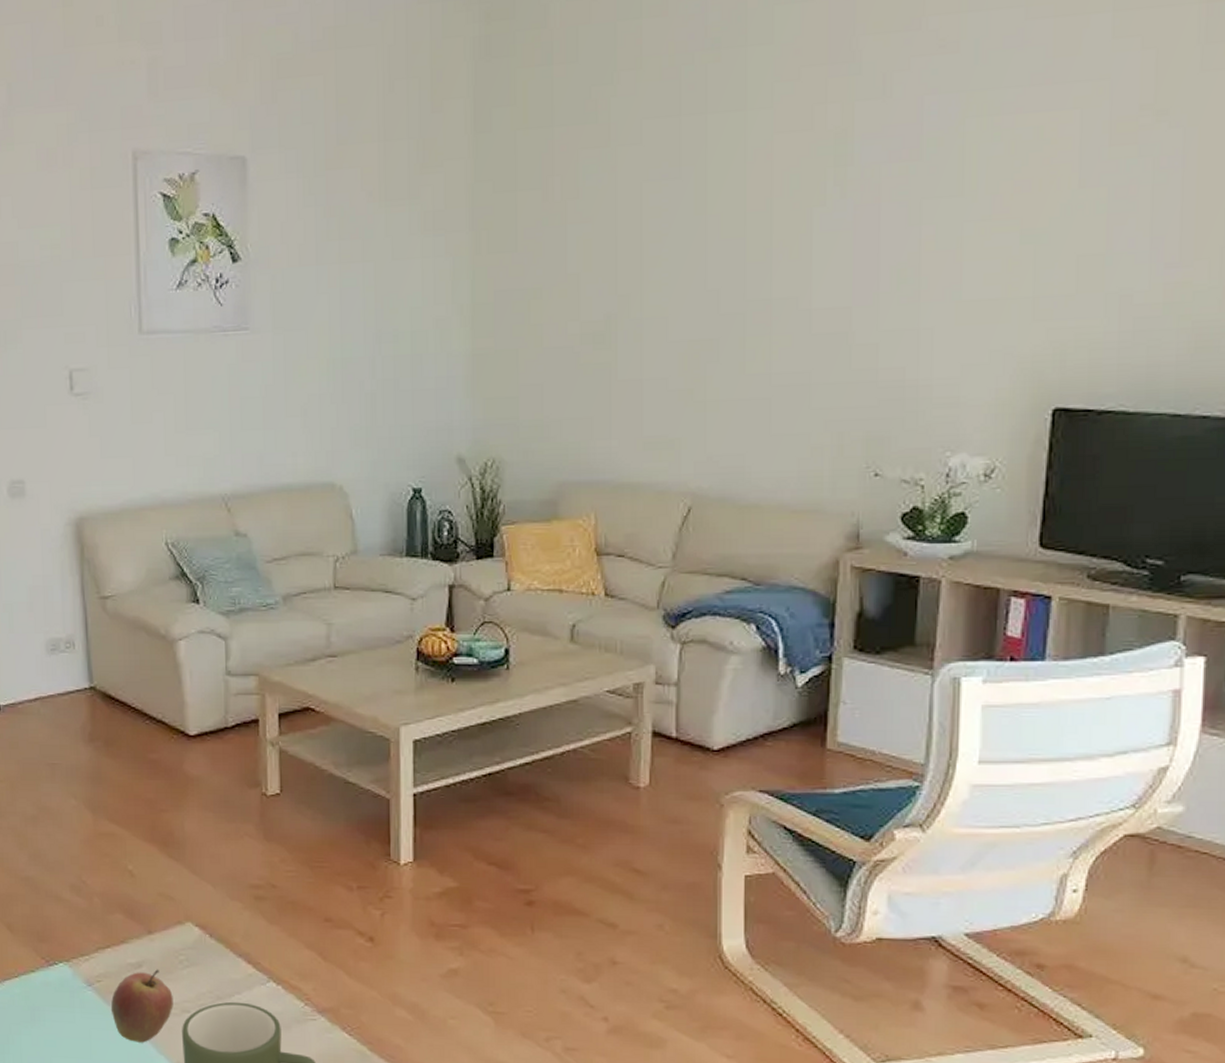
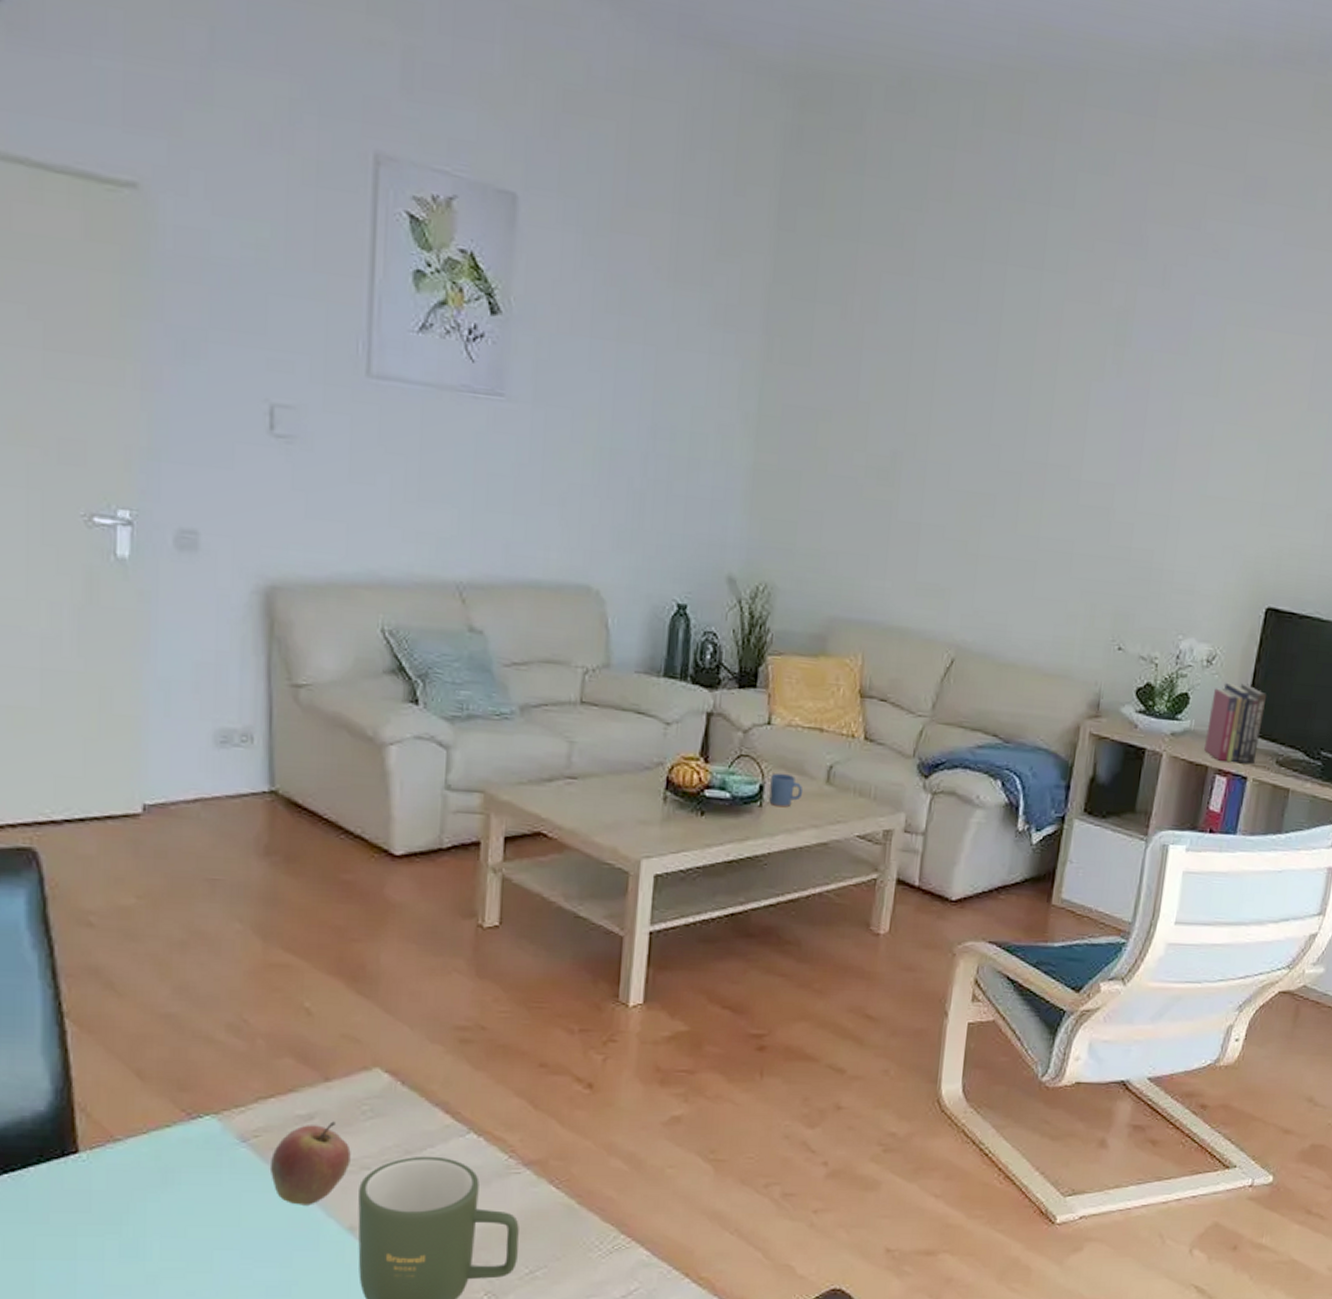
mug: none [515,636,548,669] -> present [769,772,803,808]
books: none [991,494,1066,582] -> present [1204,682,1267,765]

